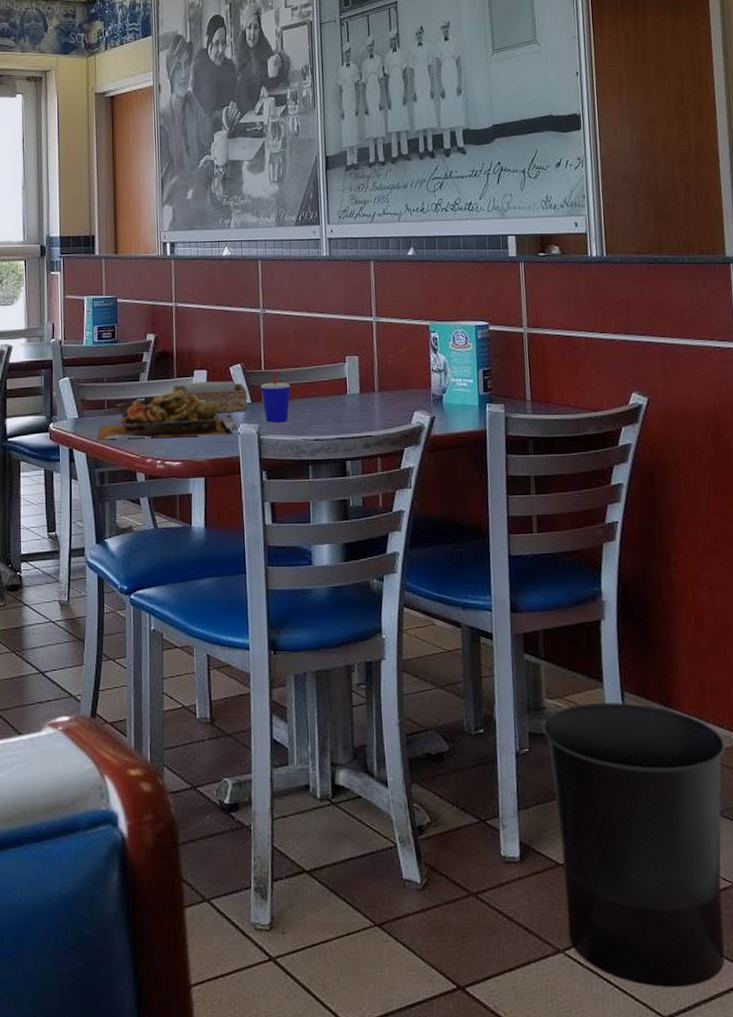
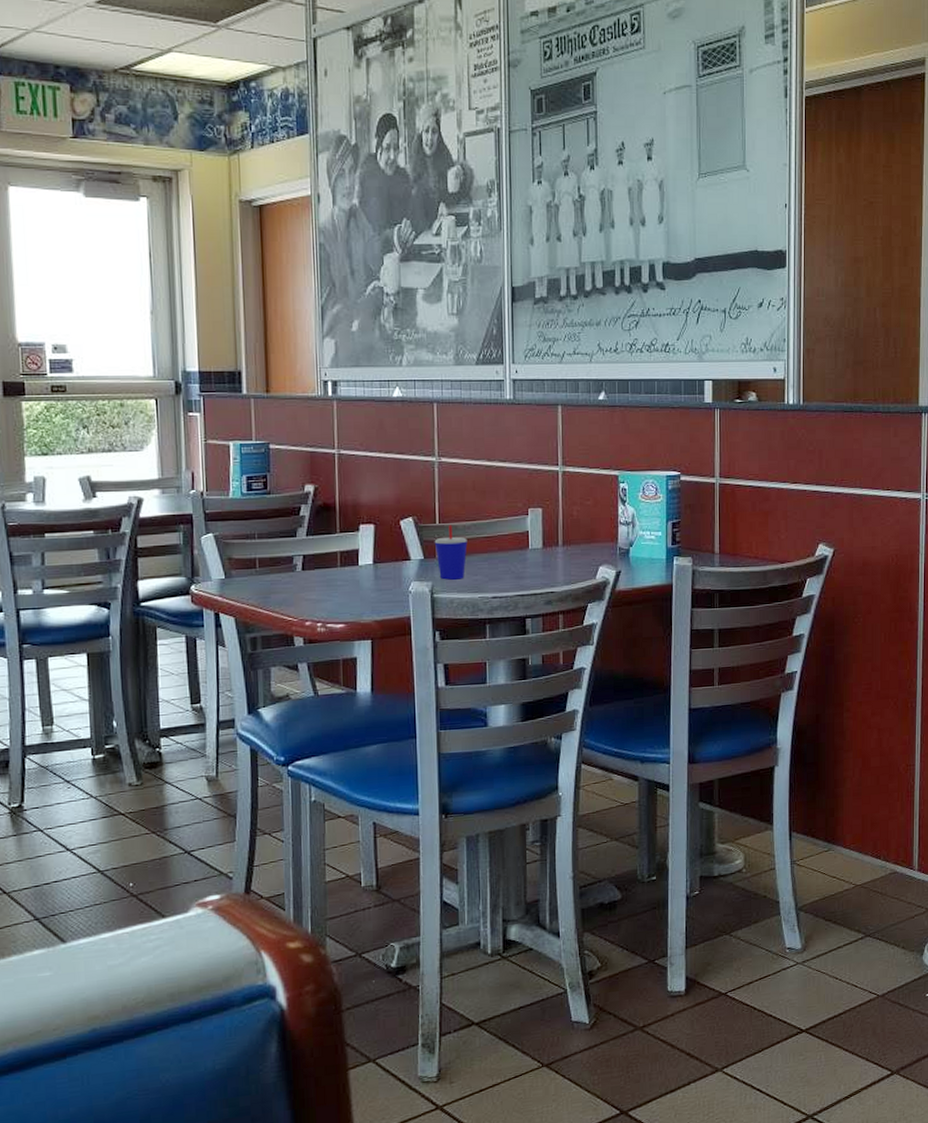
food tray: present [97,390,238,440] -> none [247,546,409,603]
napkin holder: present [172,381,248,413] -> none [335,536,420,571]
waste bin: present [543,702,725,987] -> none [713,842,880,1091]

